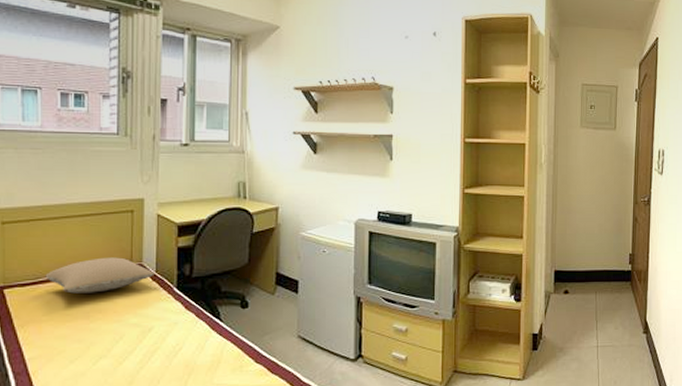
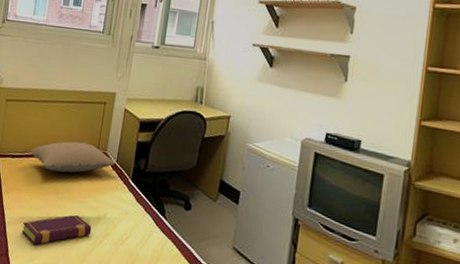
book: none [48,336,137,376] -> present [21,215,92,245]

